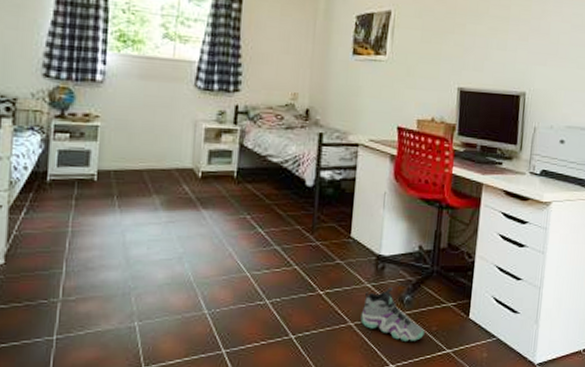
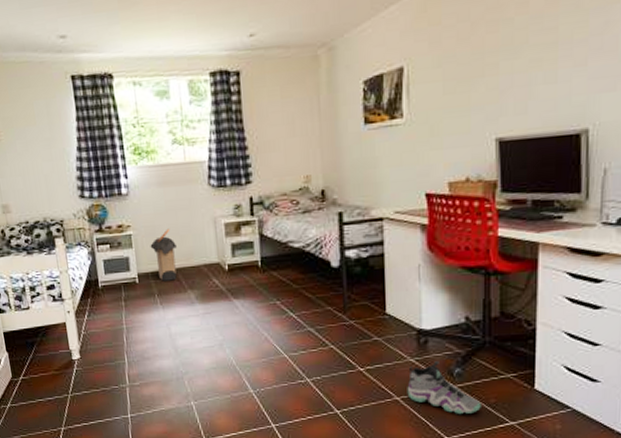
laundry hamper: none [118,125,149,182] -> present [150,228,177,281]

